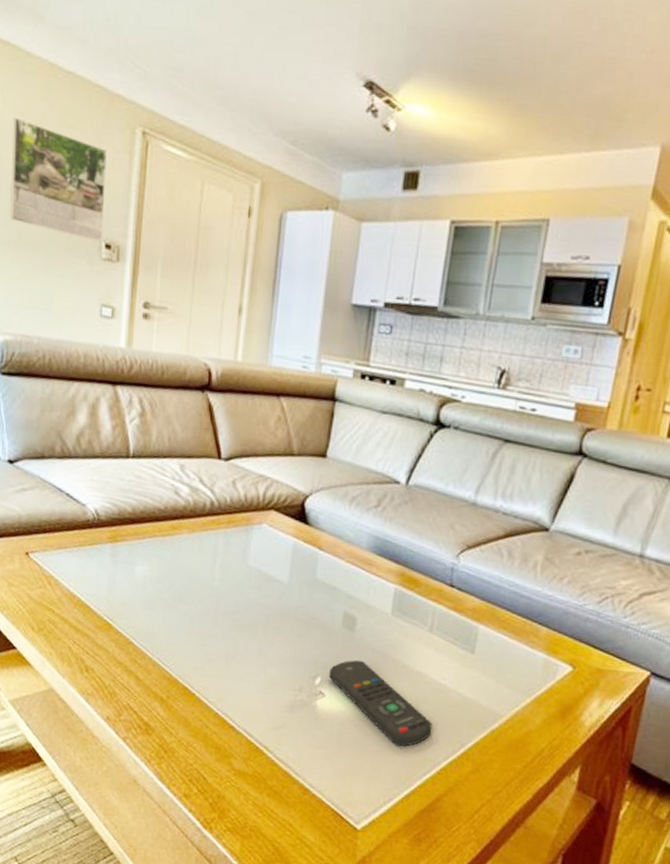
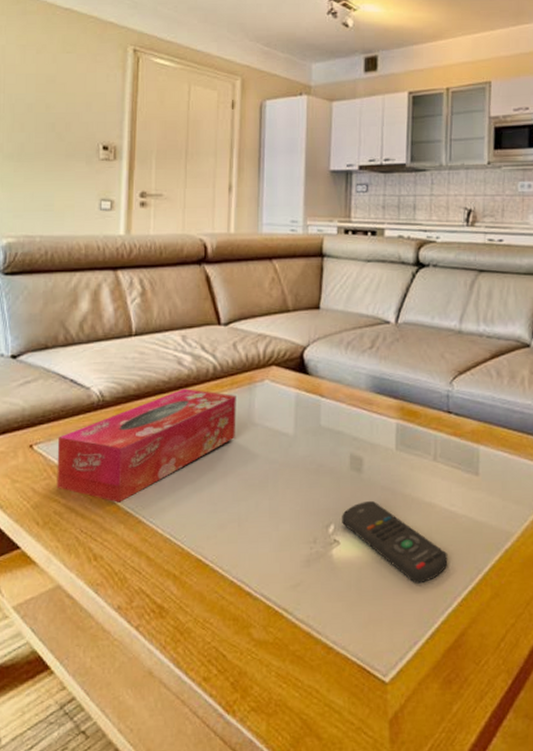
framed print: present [10,117,107,242] -> none [13,49,102,145]
tissue box: none [51,520,232,622] -> present [57,389,236,503]

